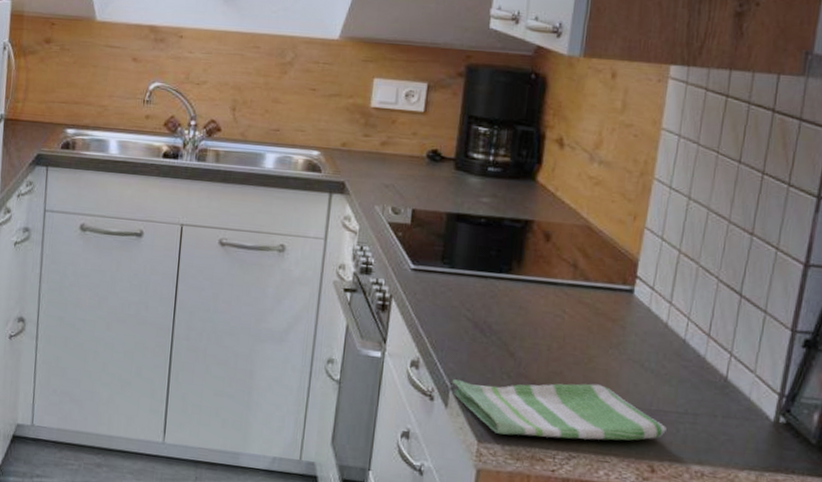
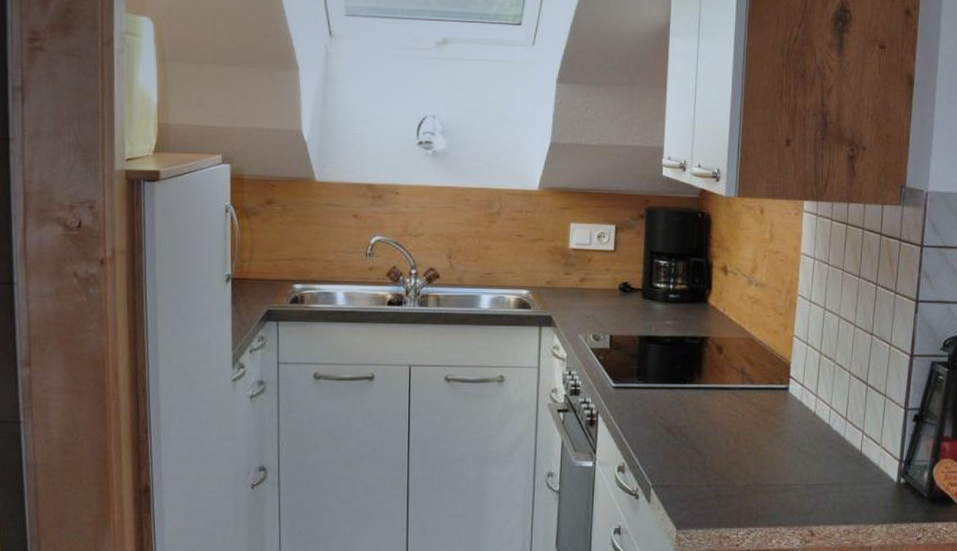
dish towel: present [452,379,667,441] -> none [653,469,820,520]

